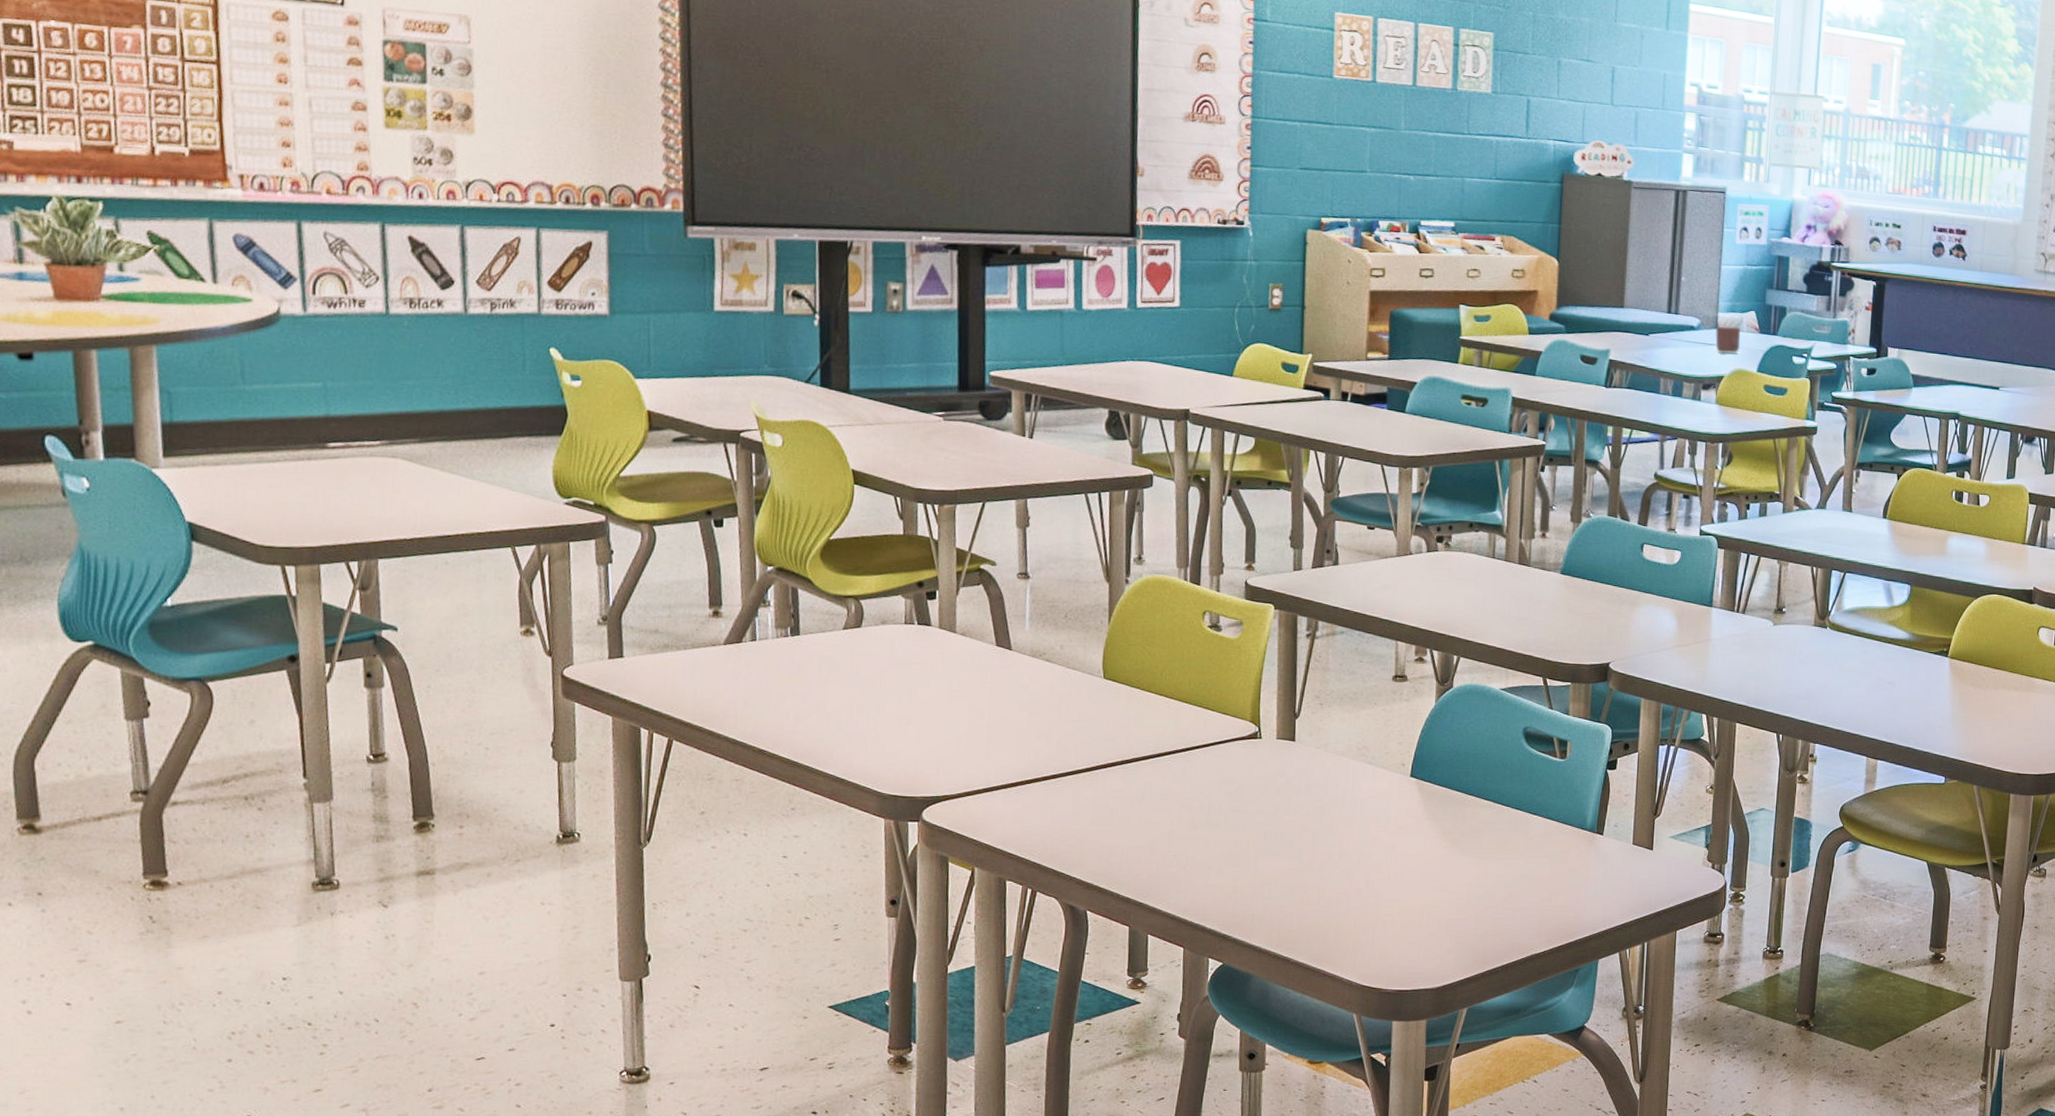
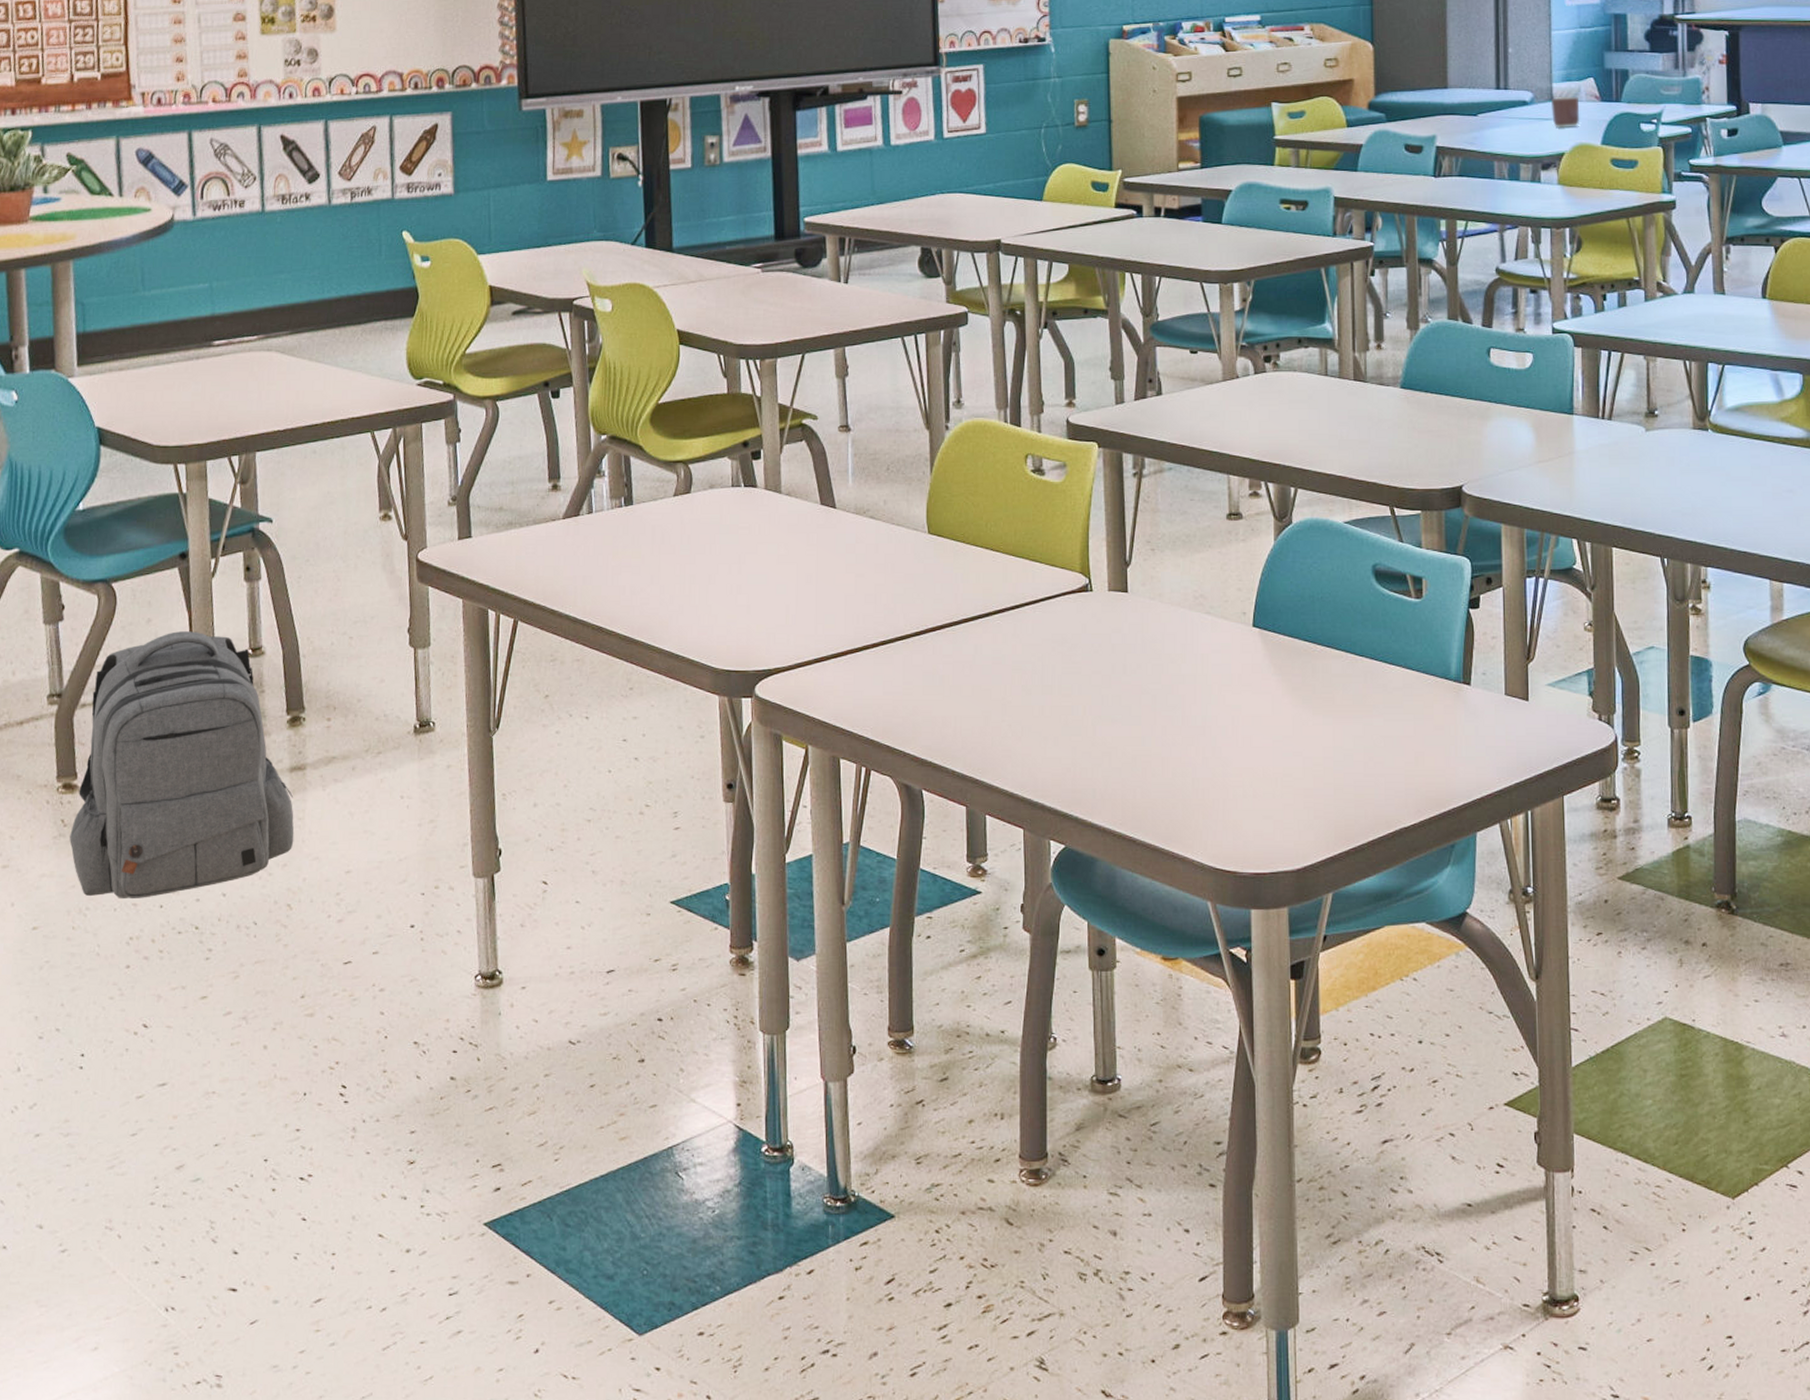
backpack: none [159,734,422,995] -> present [69,631,294,898]

